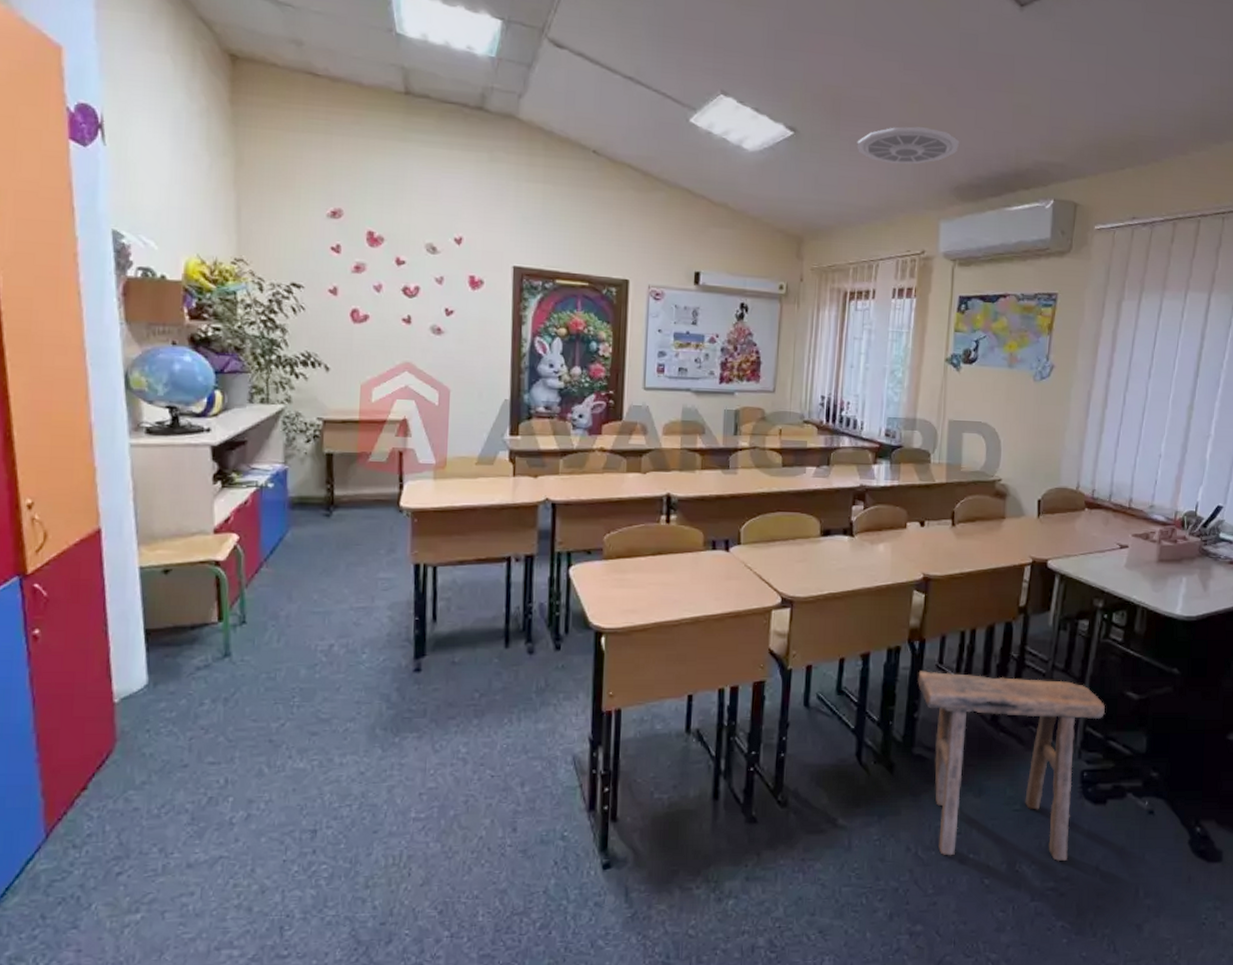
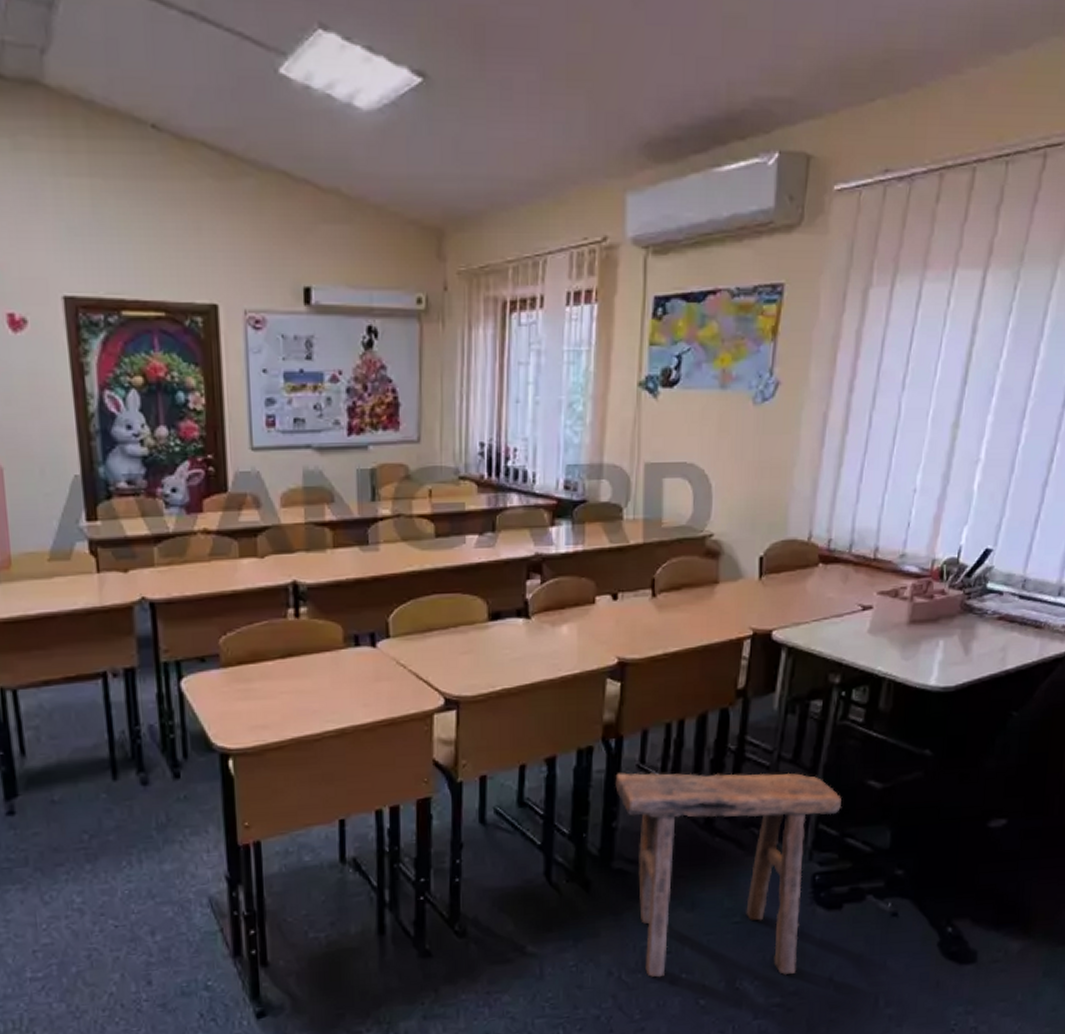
ceiling vent: present [857,126,960,165] -> none [509,58,650,116]

